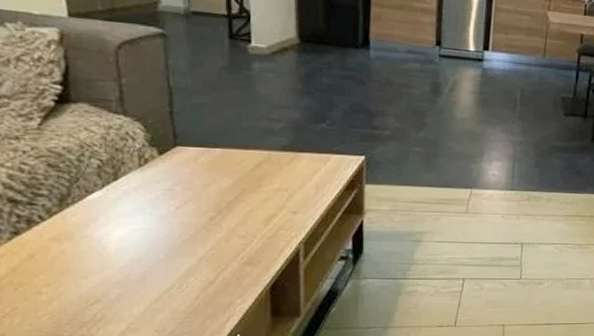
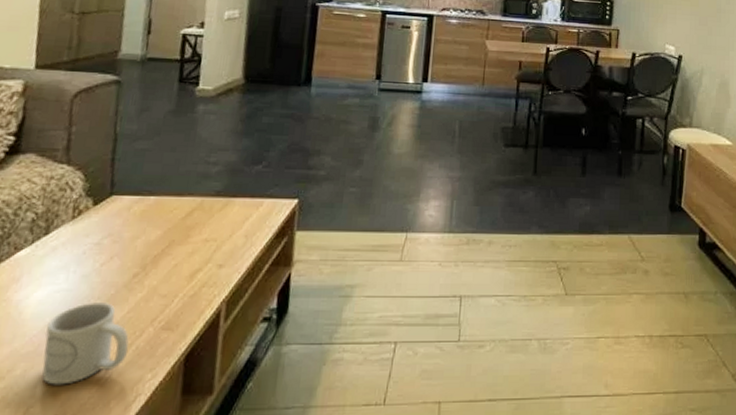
mug: none [134,241,215,307] -> present [42,303,129,385]

